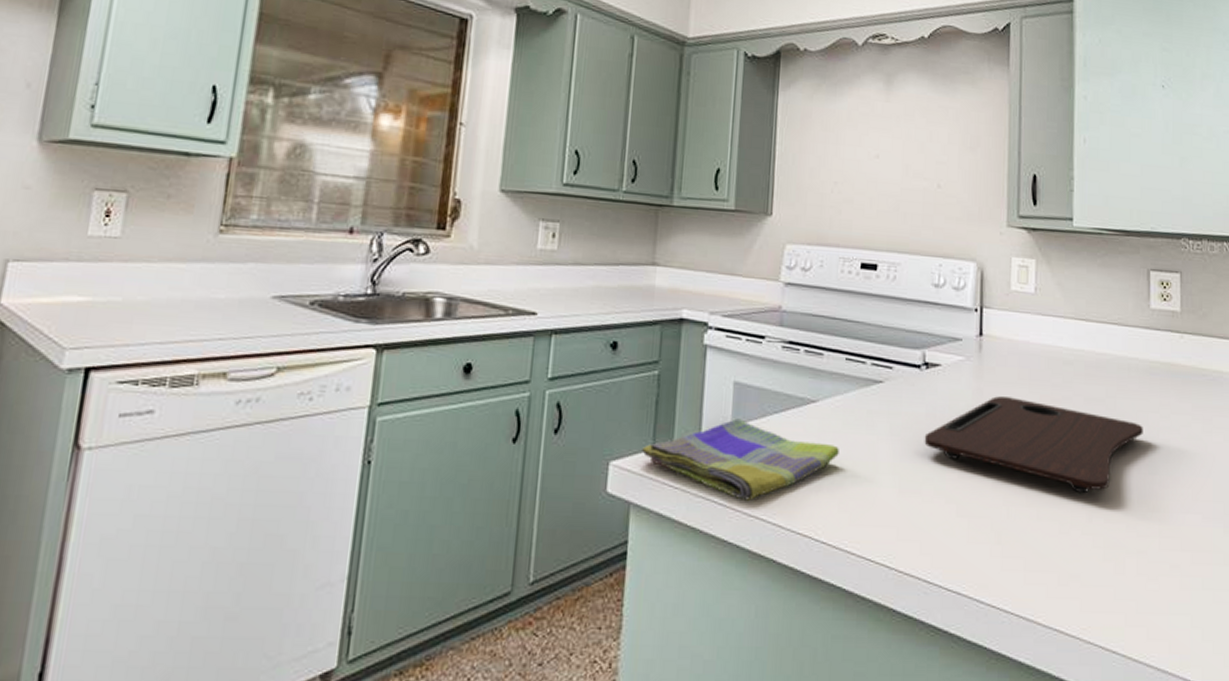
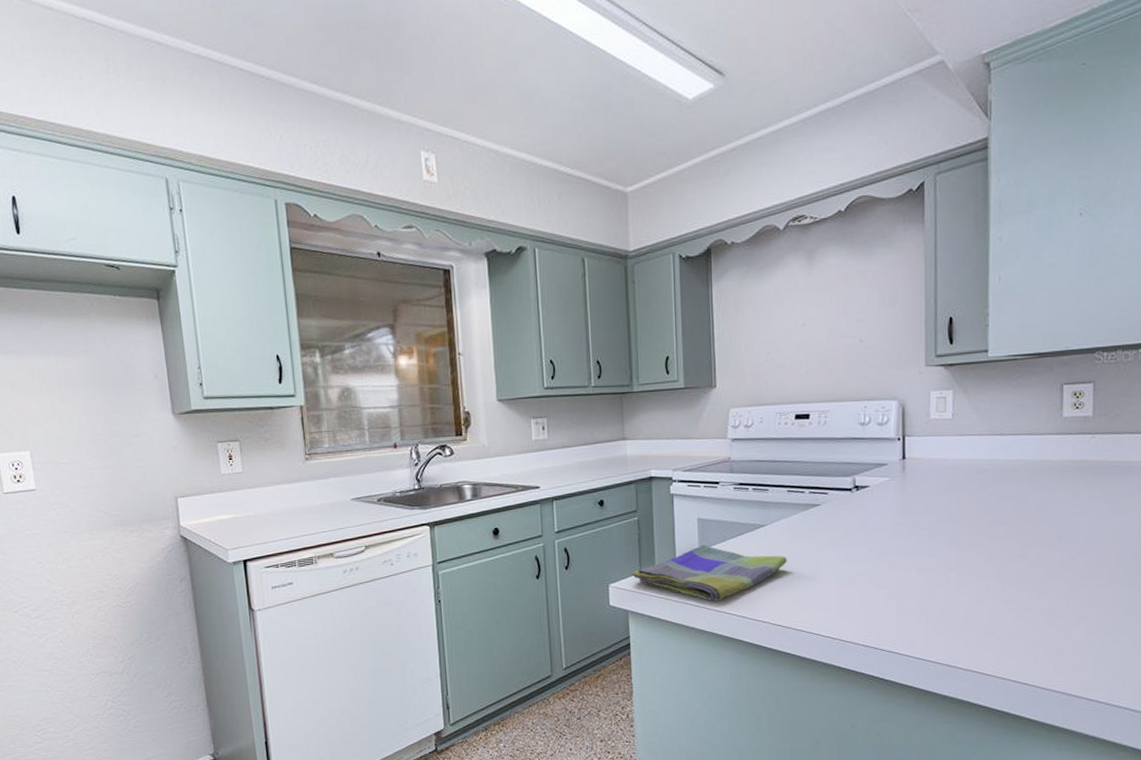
cutting board: present [924,396,1143,494] -> none [857,504,1054,572]

